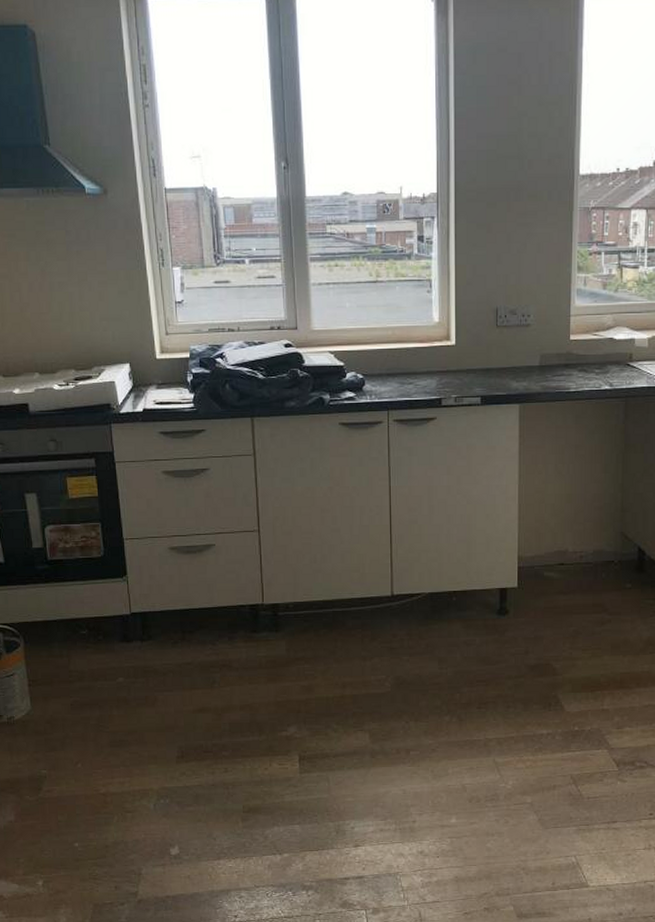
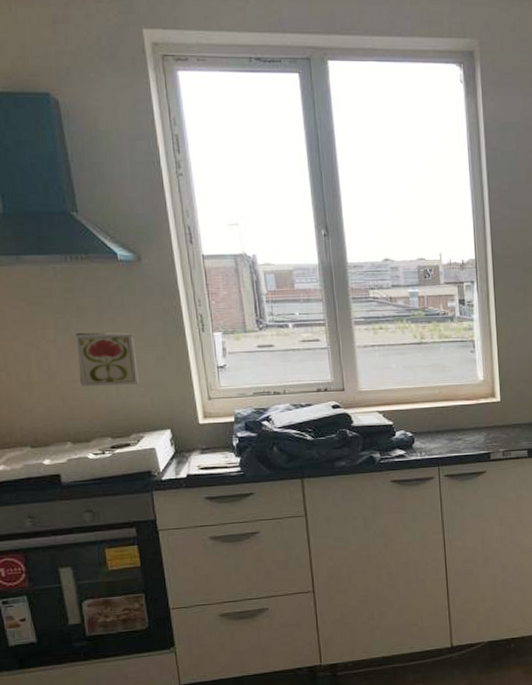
decorative tile: none [45,265,102,318] -> present [75,332,139,386]

